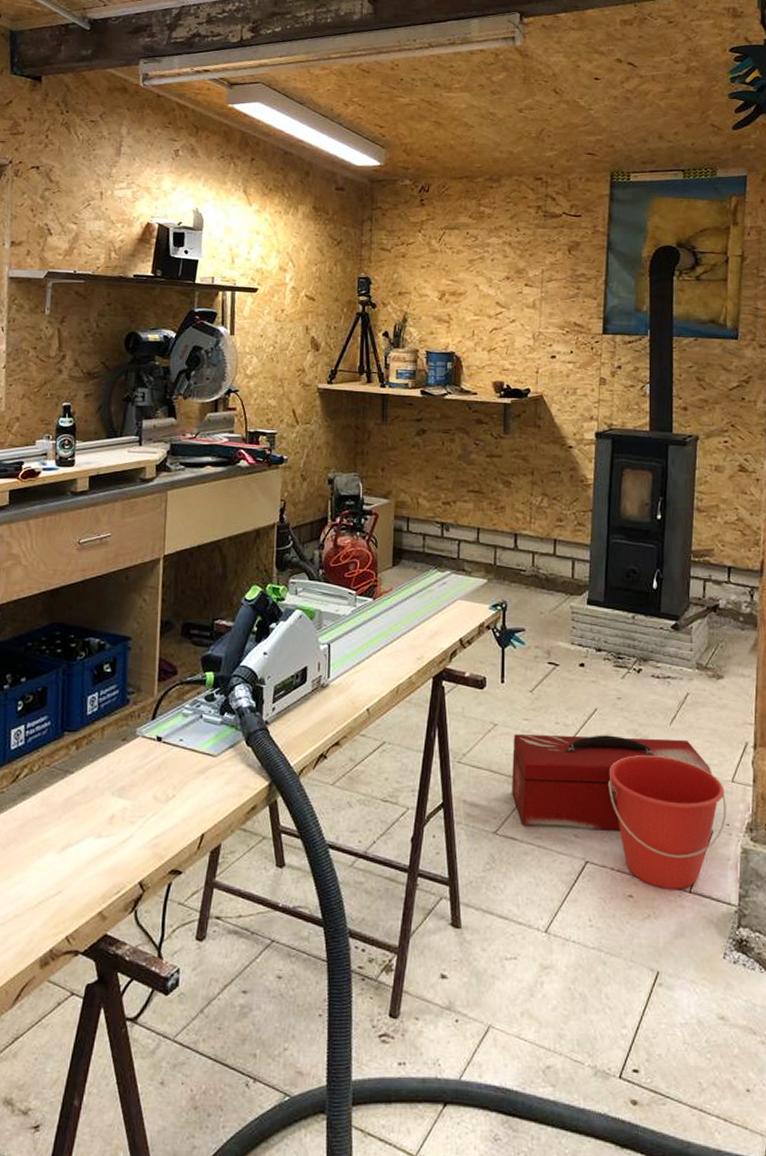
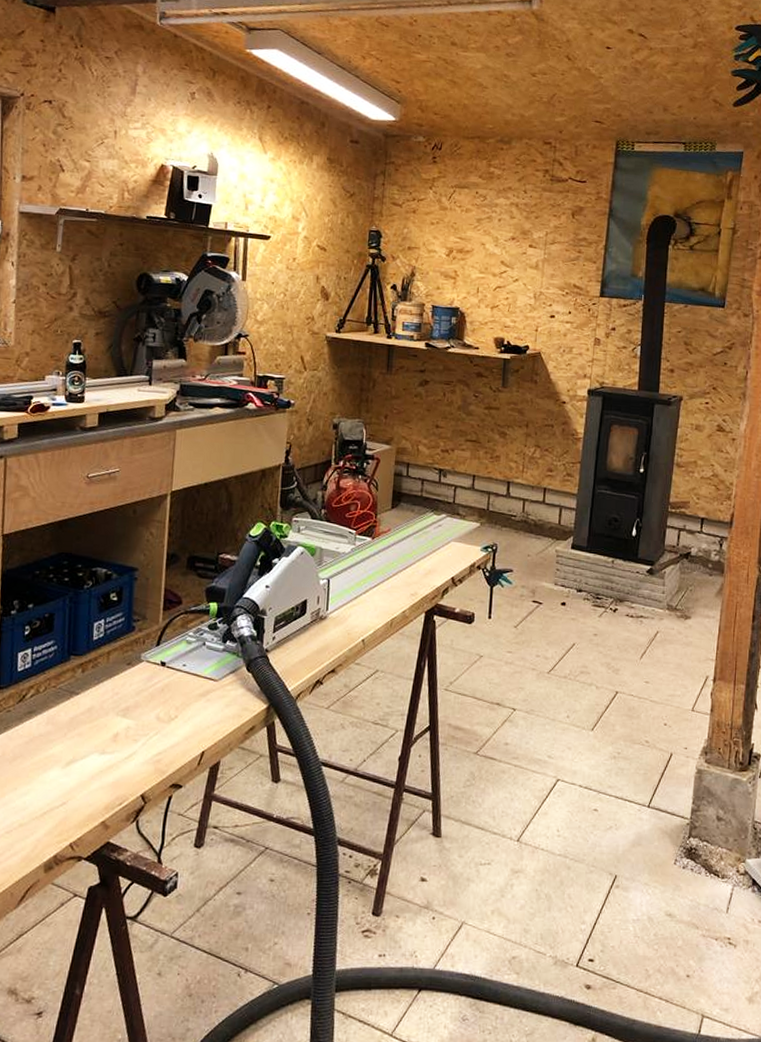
toolbox: present [512,734,713,831] -> none [493,665,675,753]
bucket: present [608,754,726,890] -> none [581,685,686,805]

